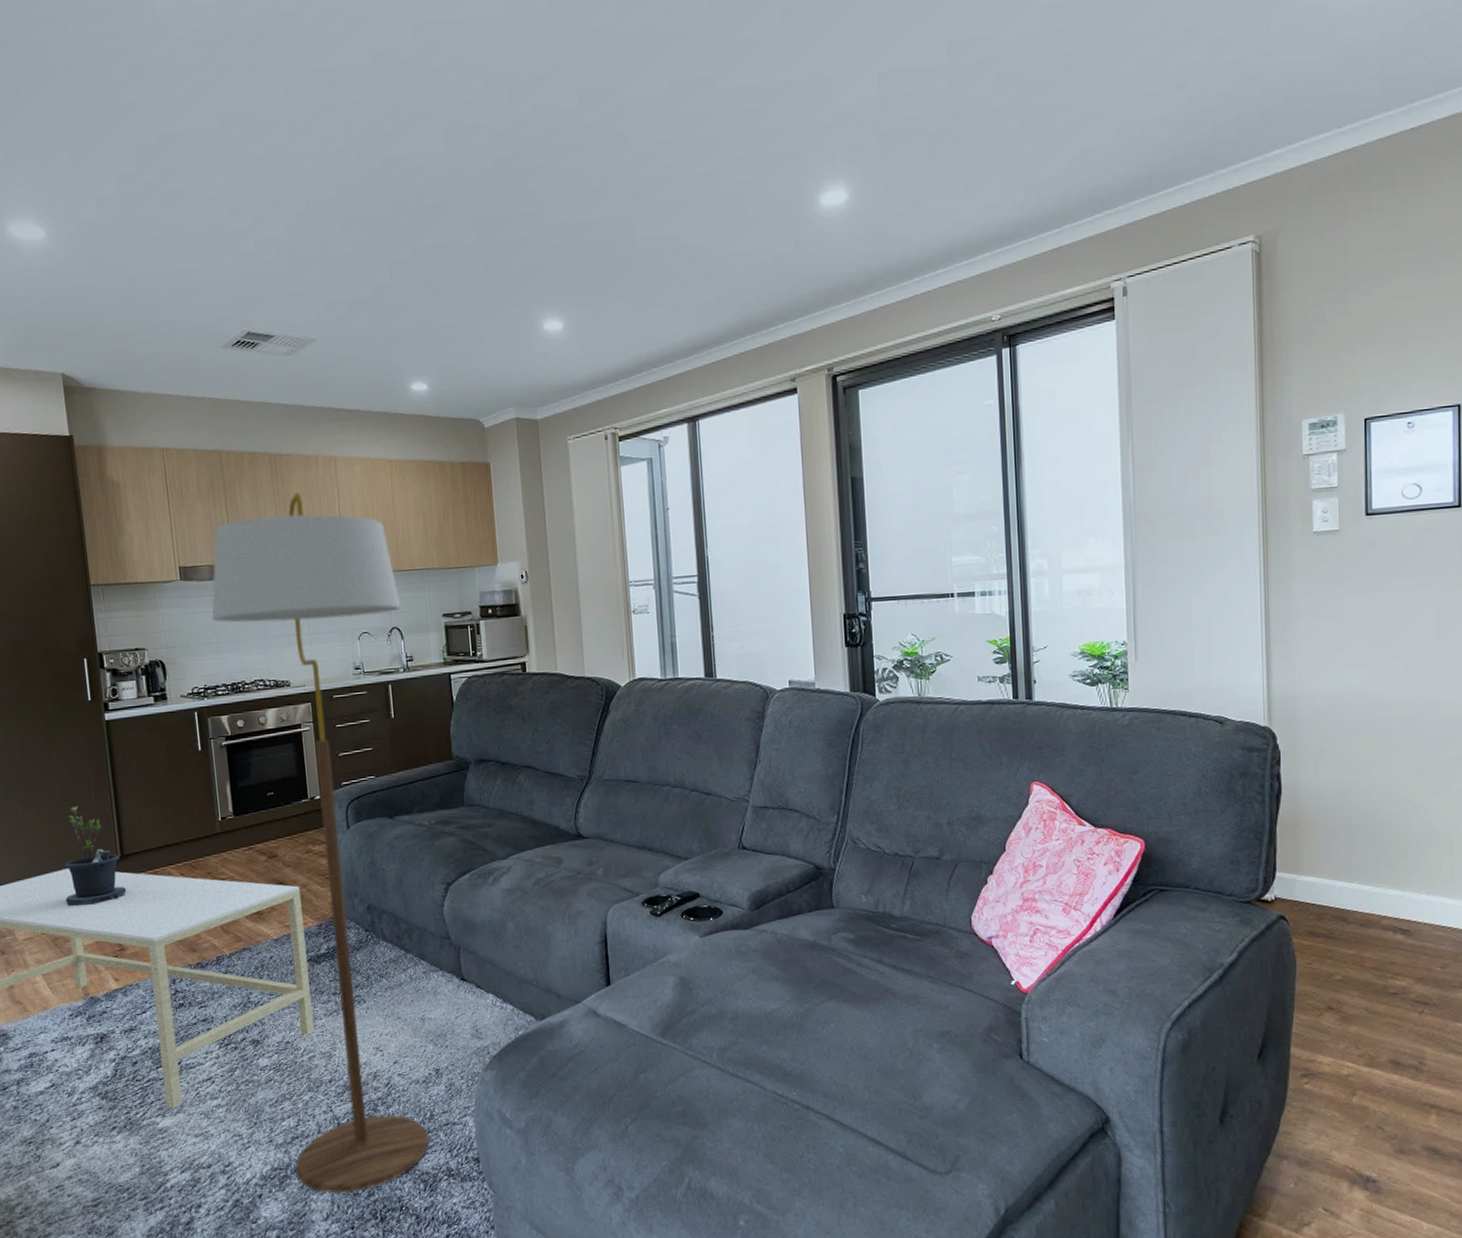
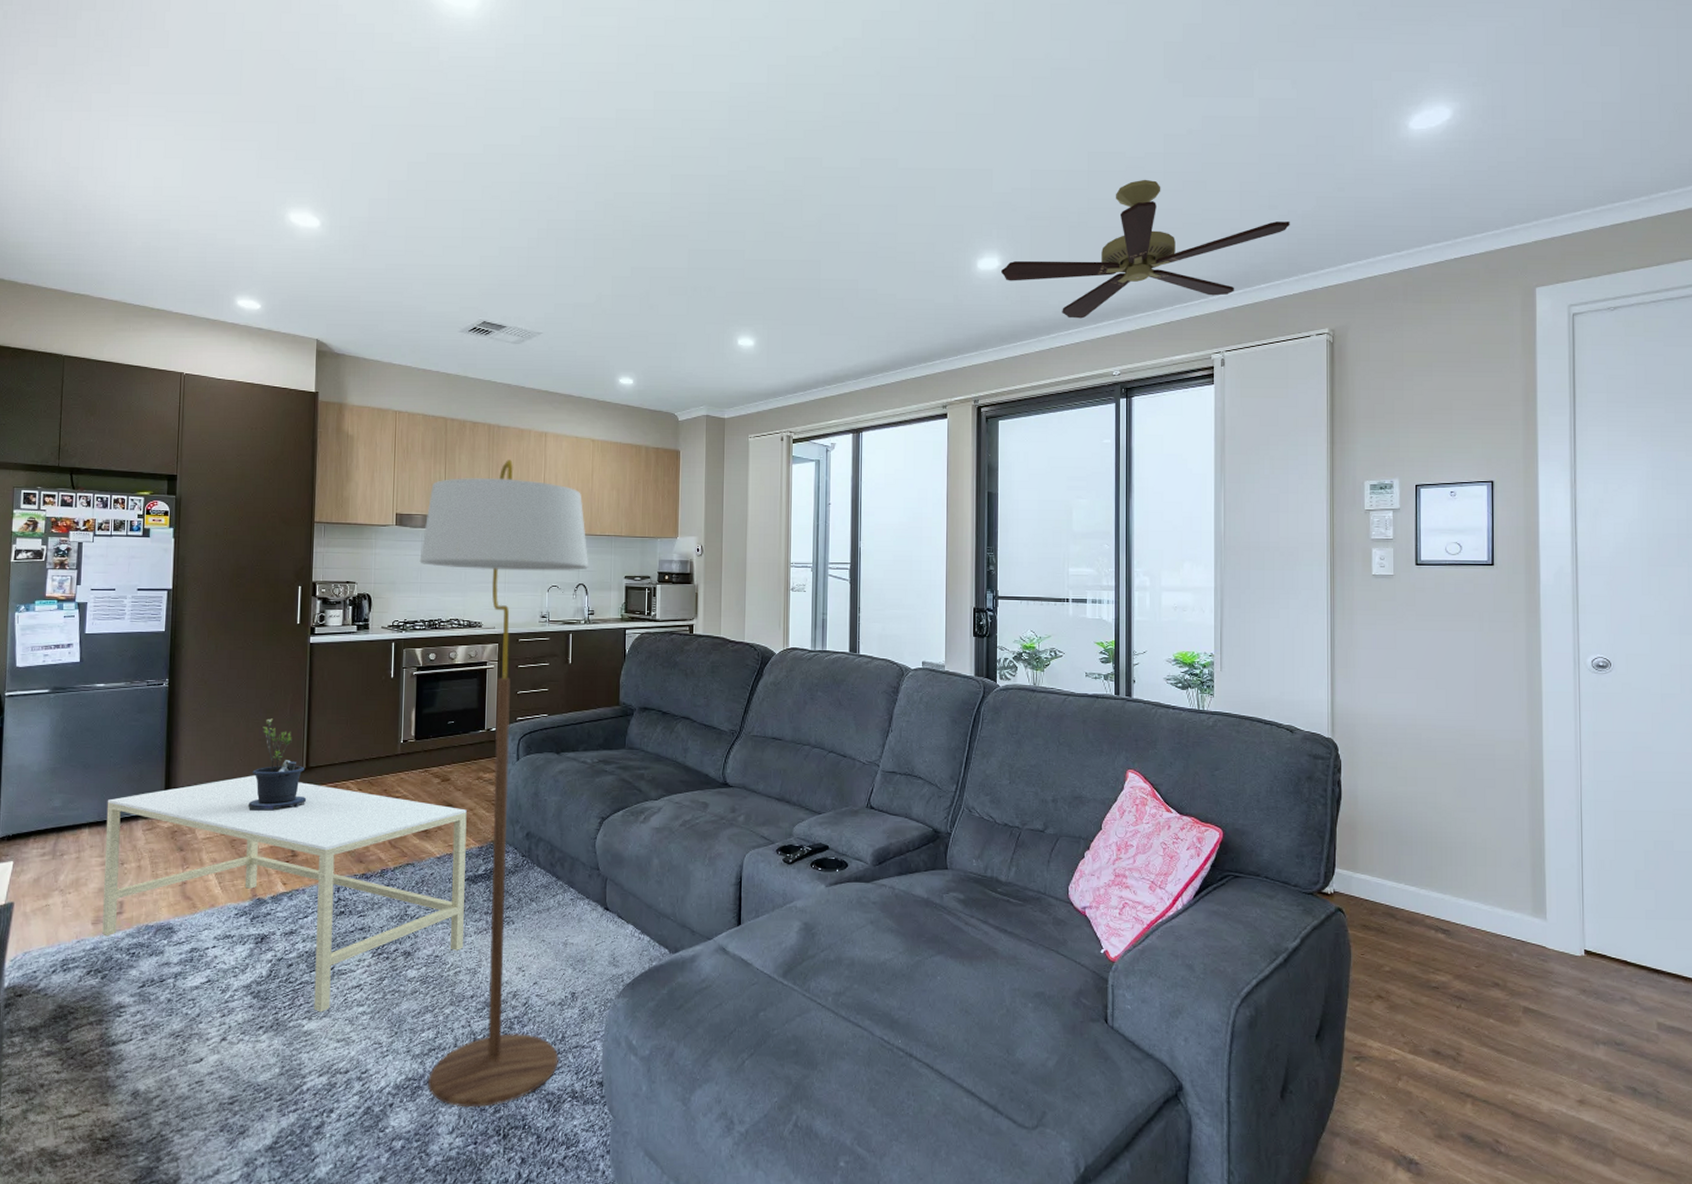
ceiling fan: none [850,68,1202,256] -> present [1001,179,1290,319]

